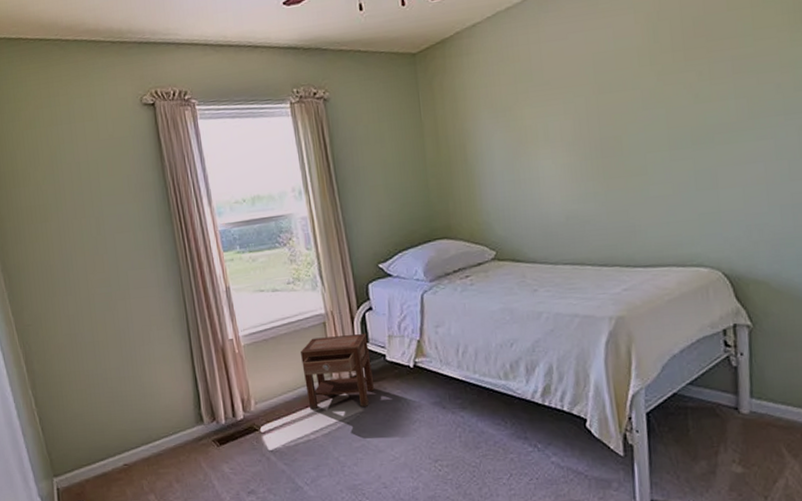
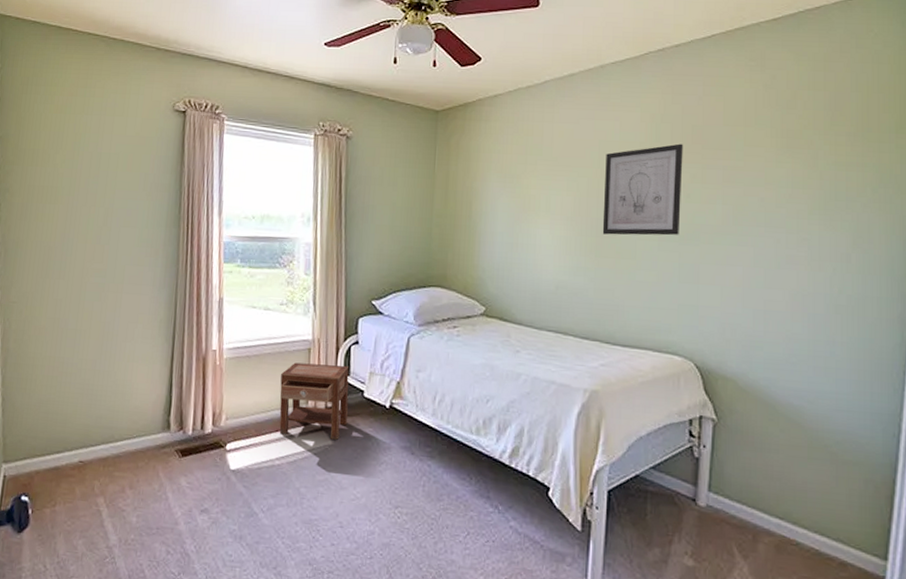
wall art: none [601,40,691,154] -> present [602,143,684,236]

